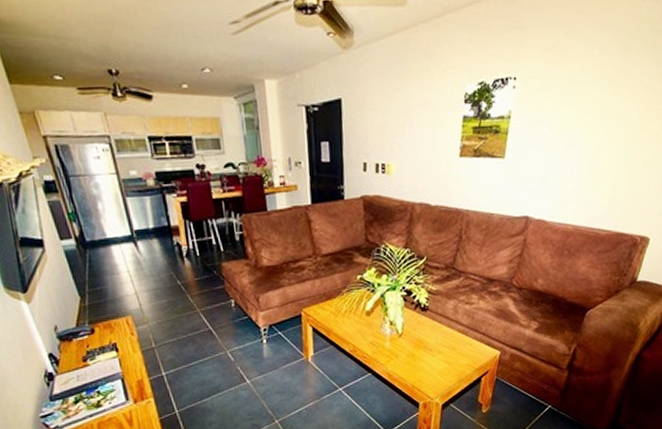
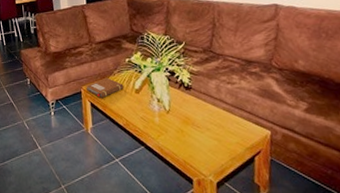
notebook: none [307,297,353,322] -> present [85,77,124,98]

